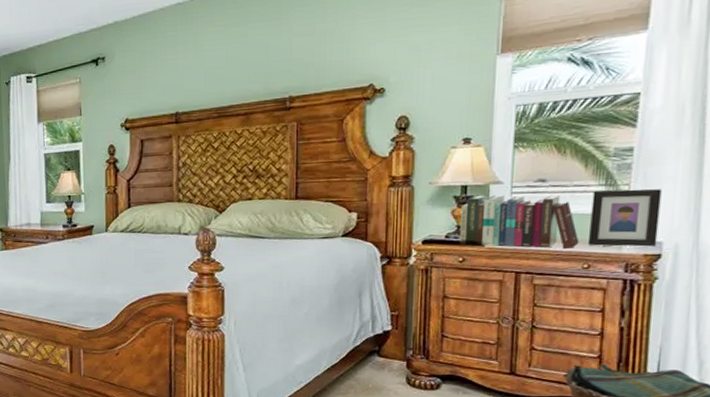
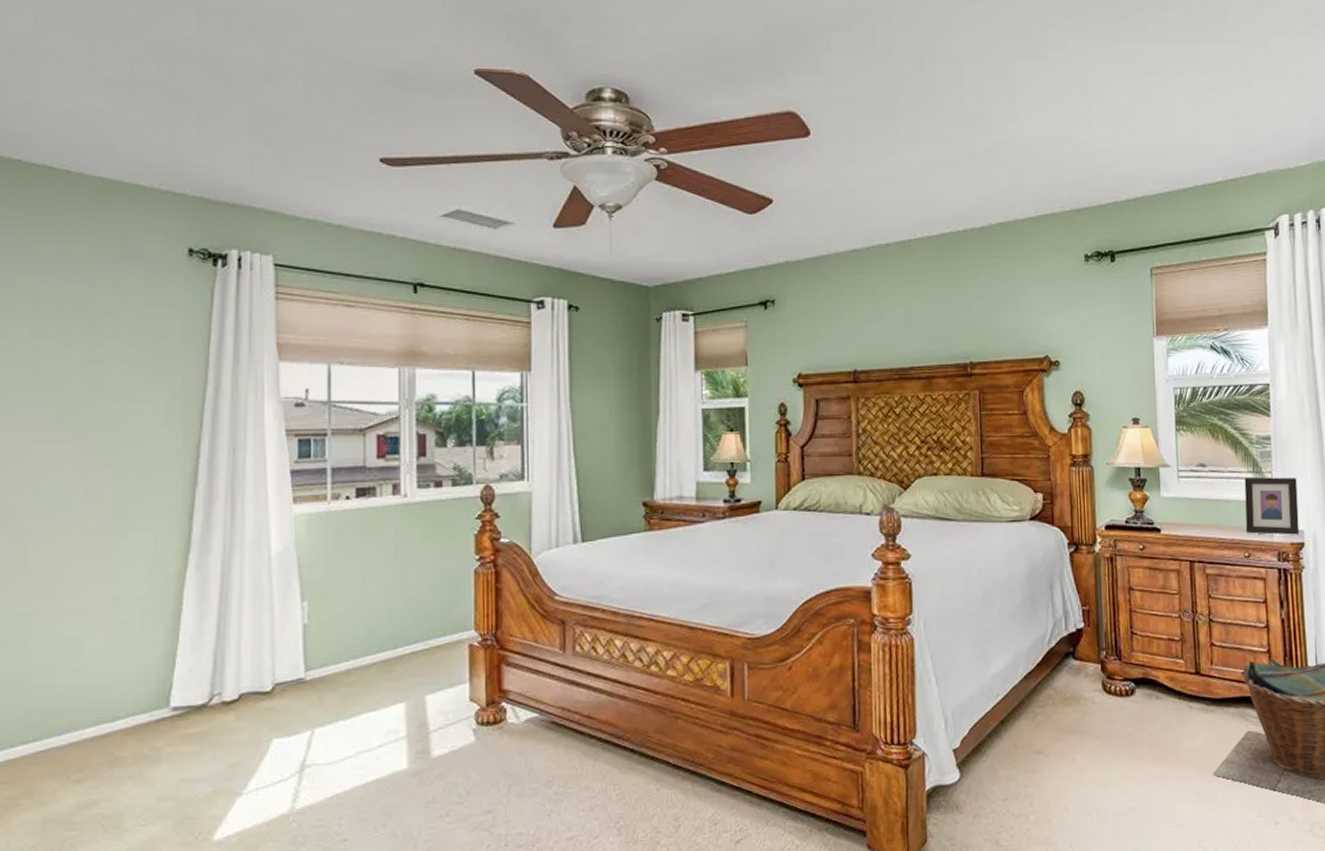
books: present [459,194,579,249] -> none [1137,478,1239,536]

